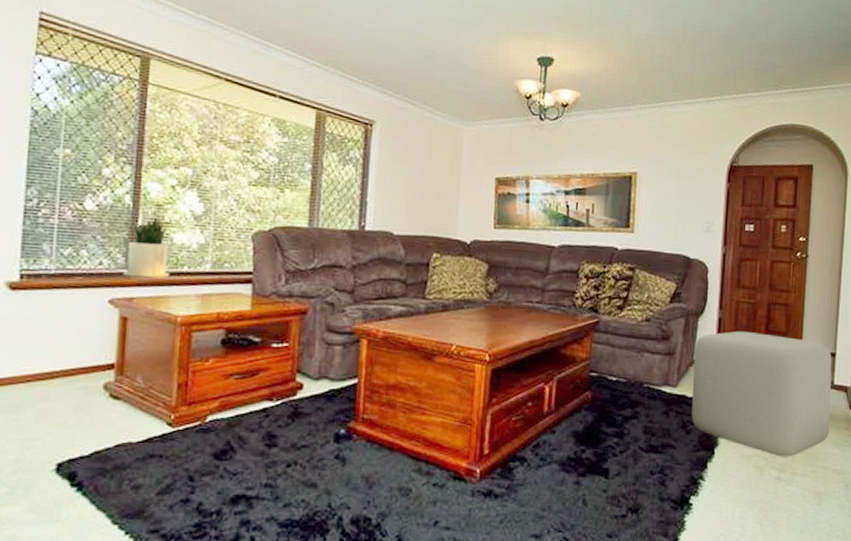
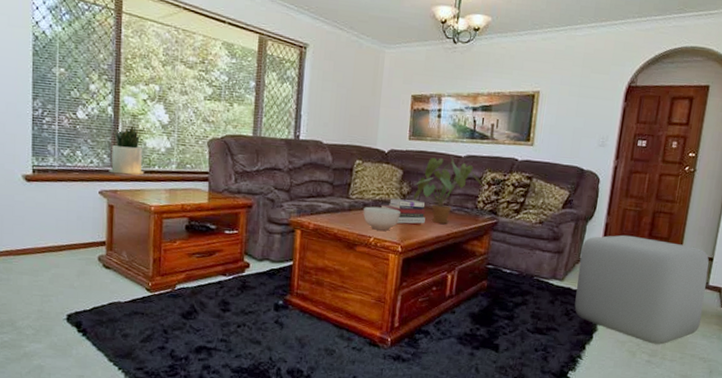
bowl: none [442,307,487,336] -> present [363,206,401,231]
books: none [464,297,517,329] -> present [381,198,426,226]
house plant: none [501,246,582,326] -> present [413,156,484,225]

